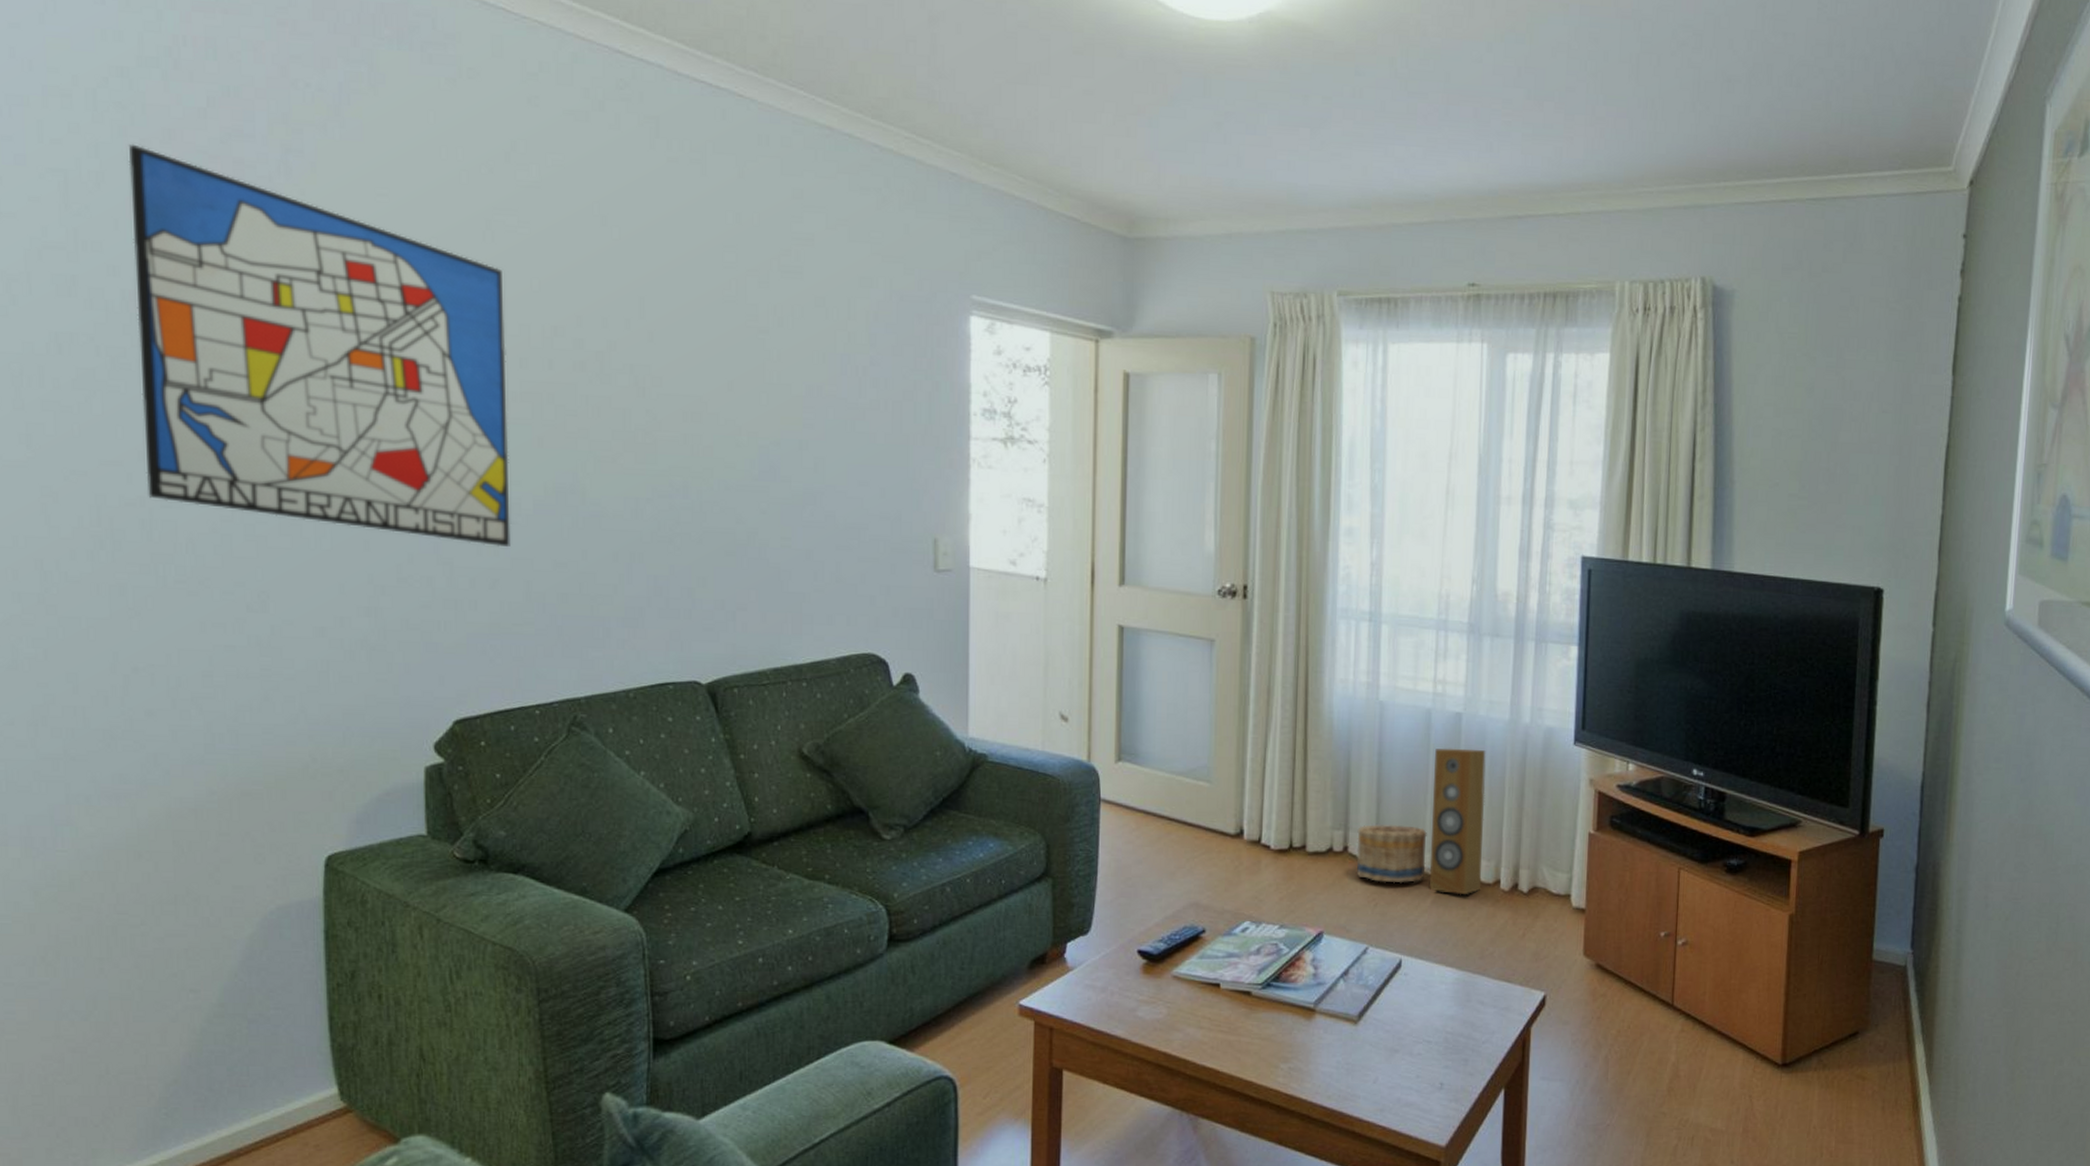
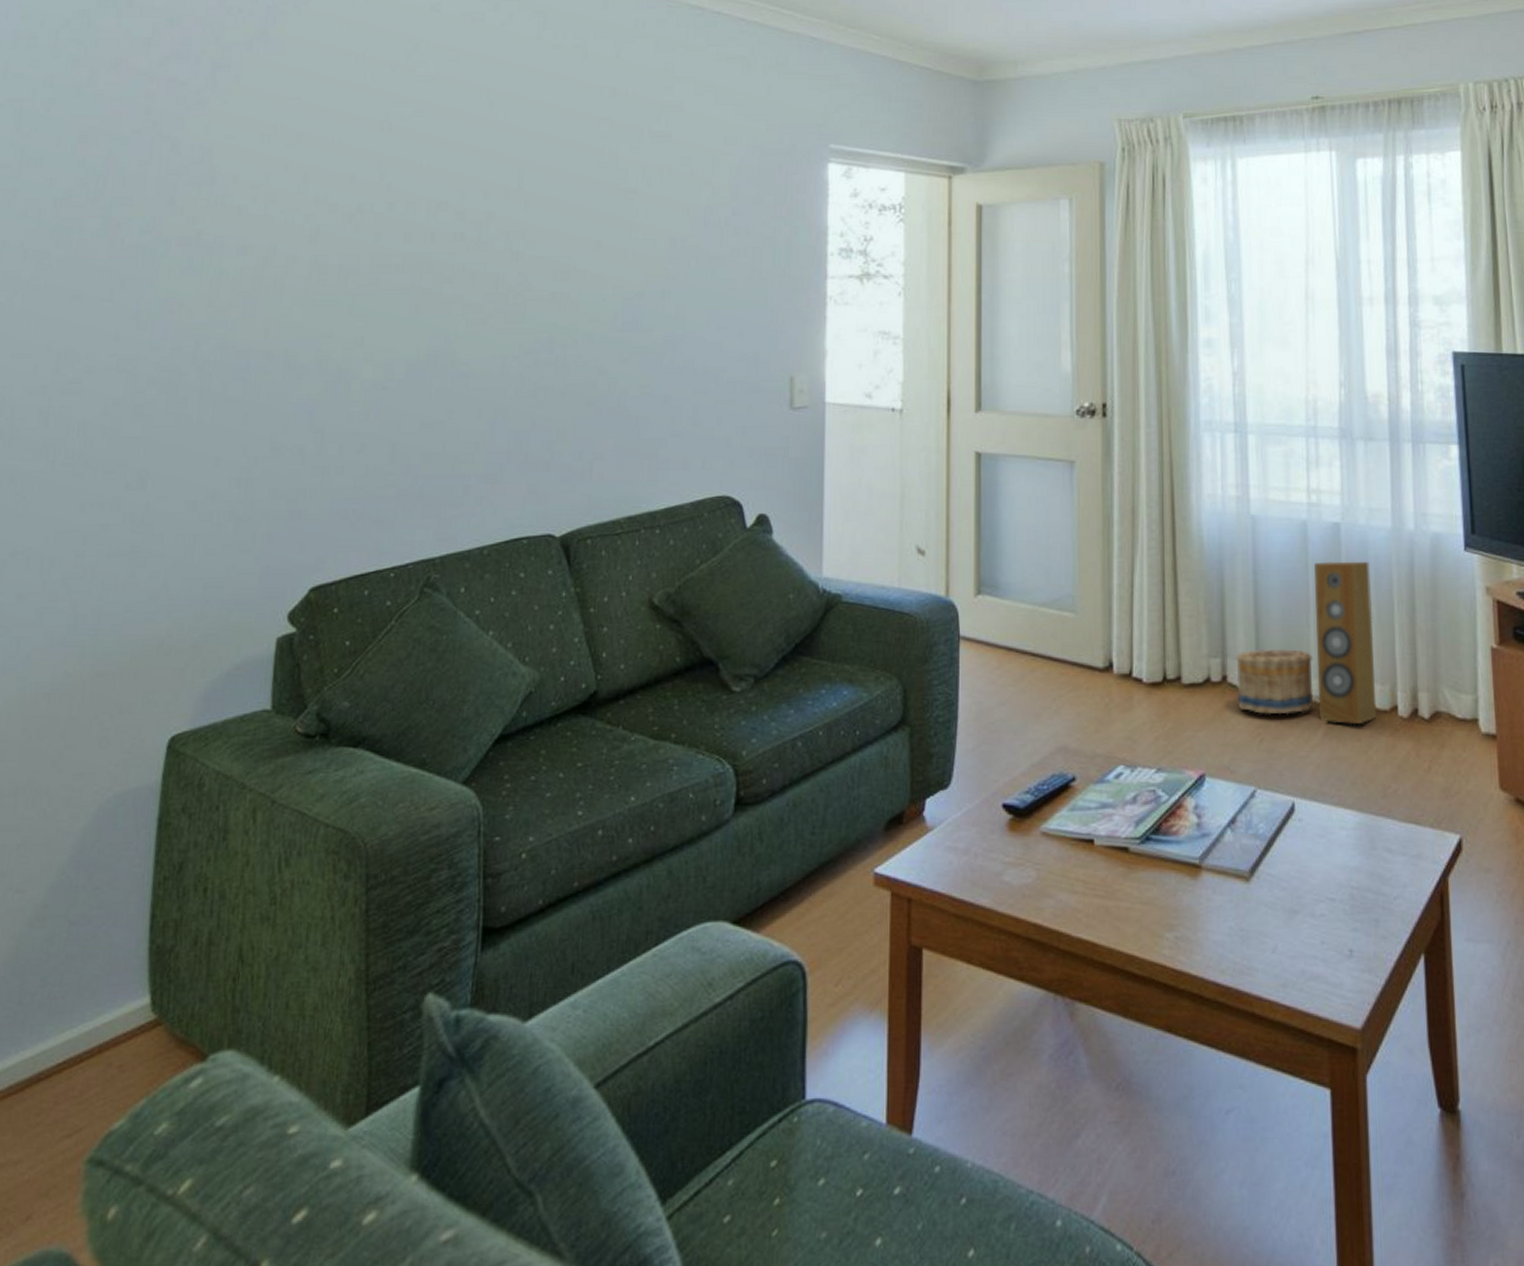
wall art: present [128,144,511,548] -> none [50,73,396,412]

